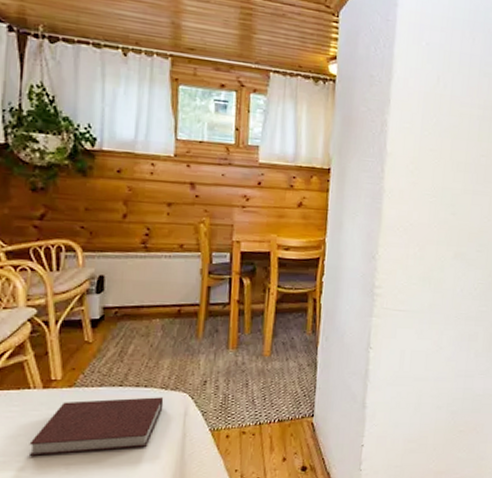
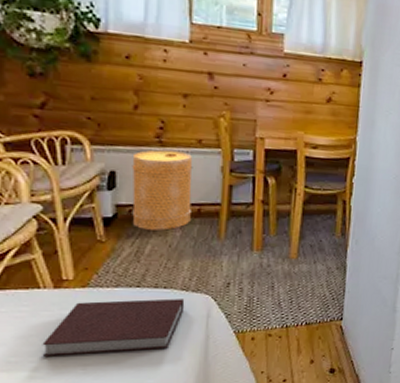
basket: none [117,255,175,331] -> present [132,149,193,231]

